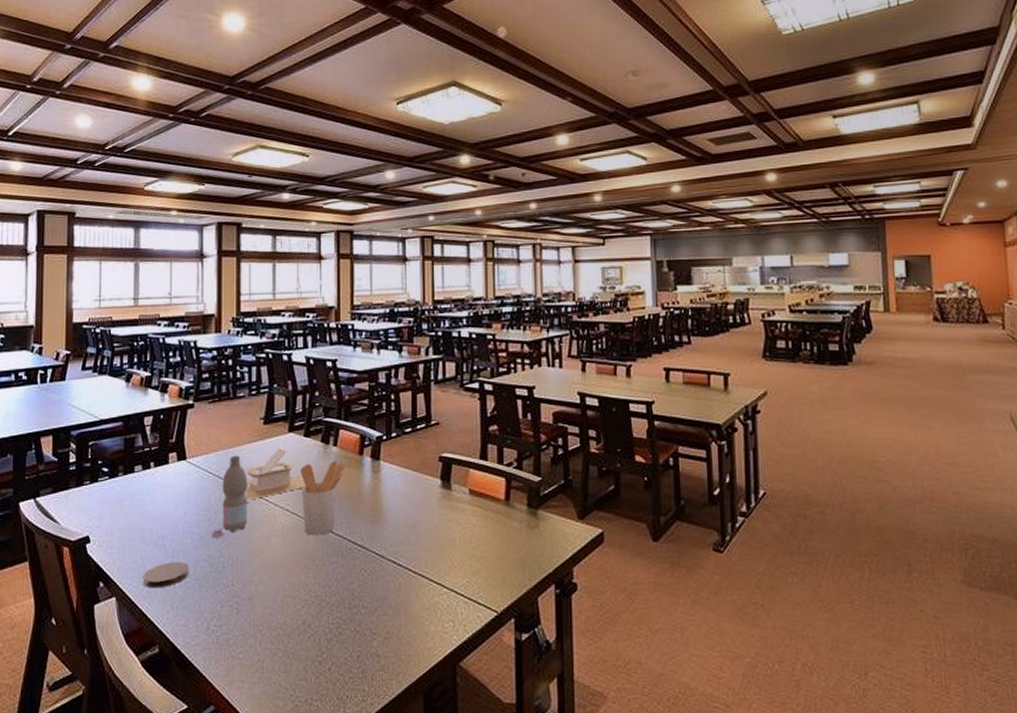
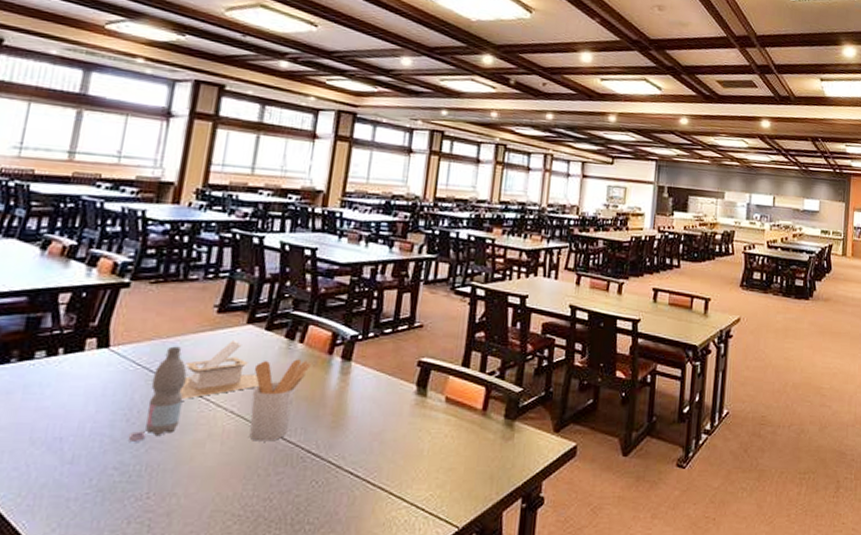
coaster: present [143,561,189,588] -> none [22,468,92,501]

